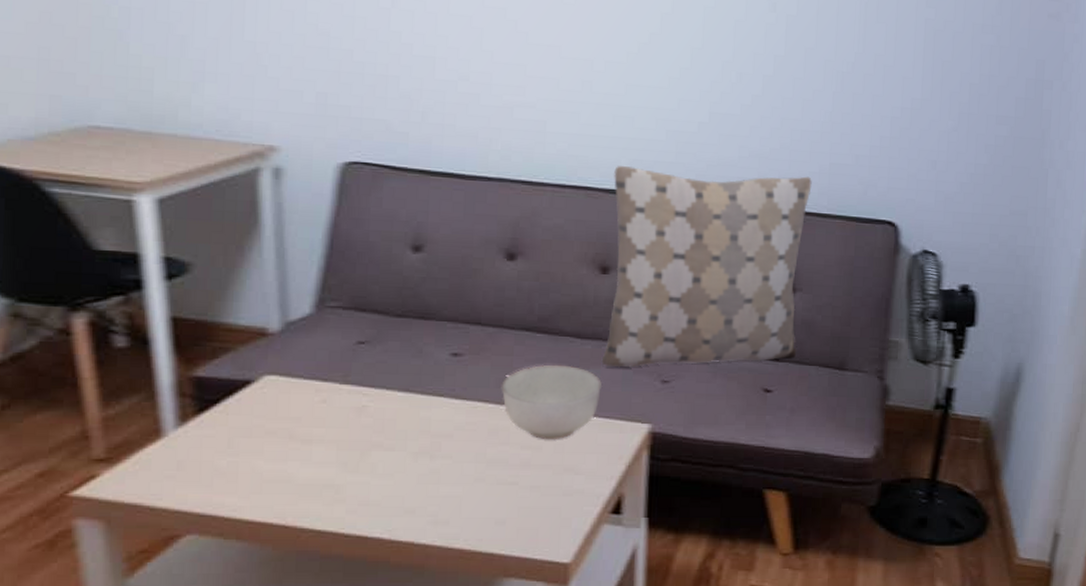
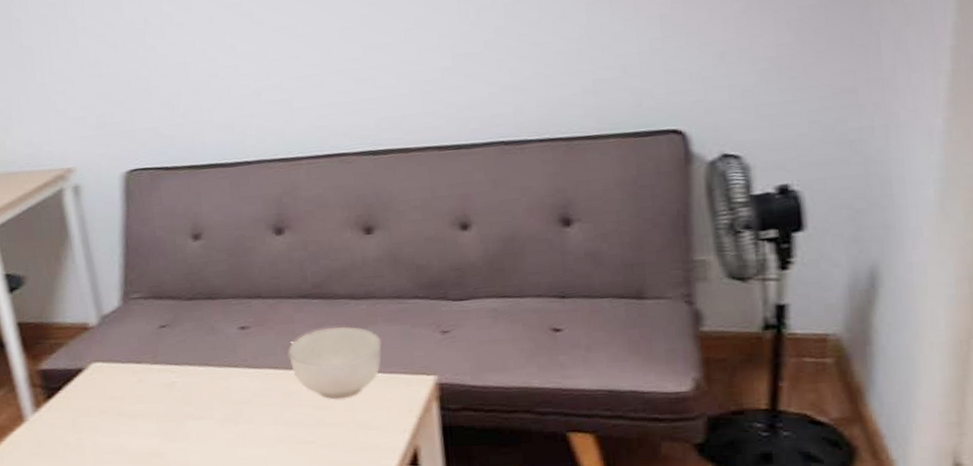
pillow: present [601,166,812,368] -> none [363,99,585,323]

